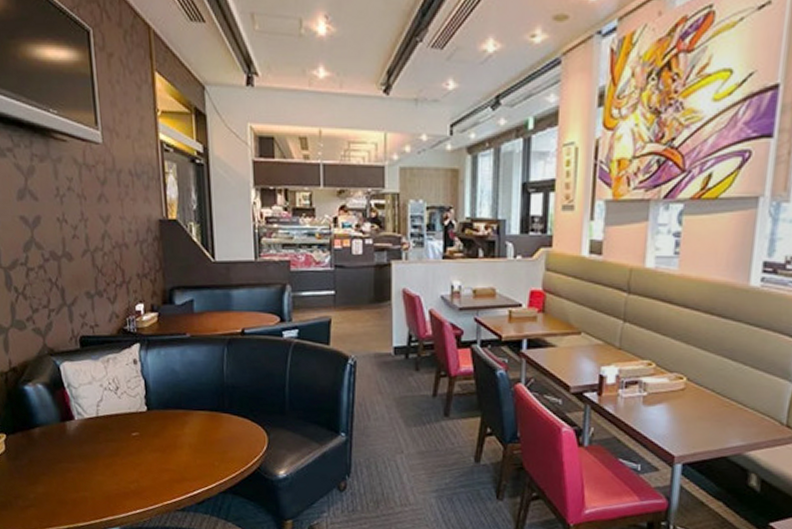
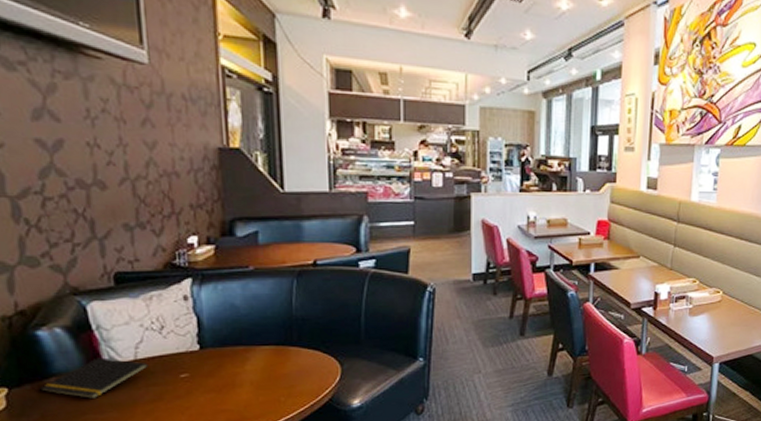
notepad: none [28,412,107,449] -> present [40,357,148,399]

